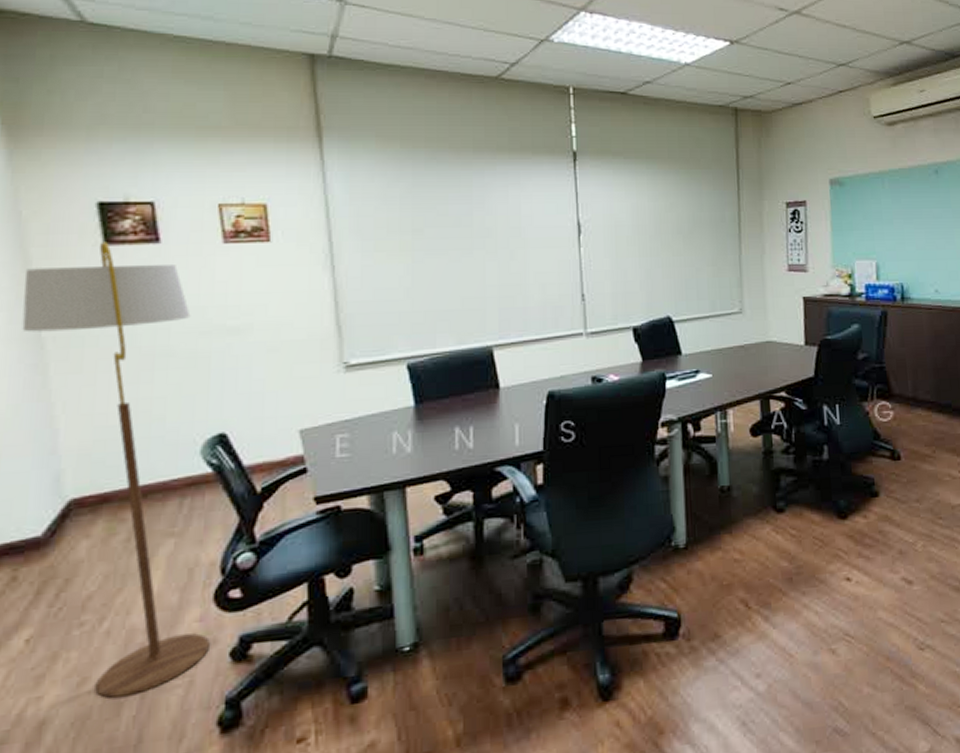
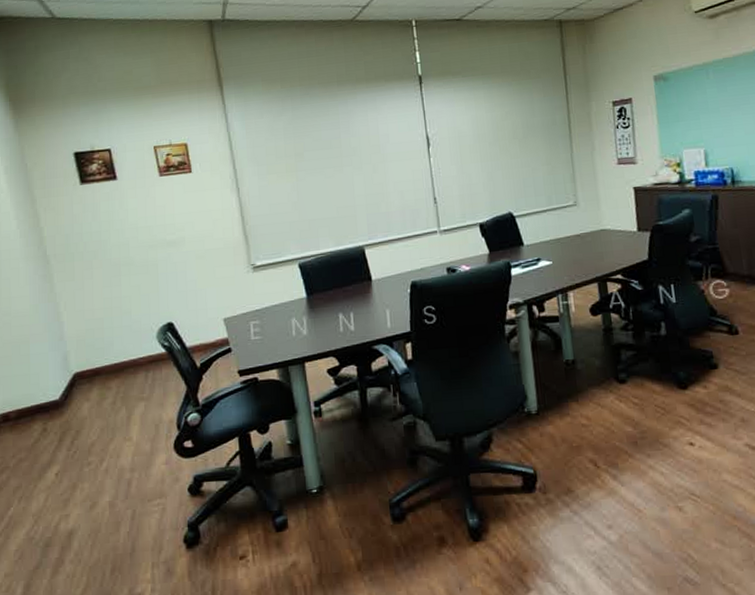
floor lamp: present [22,242,211,698] -> none [33,182,175,518]

